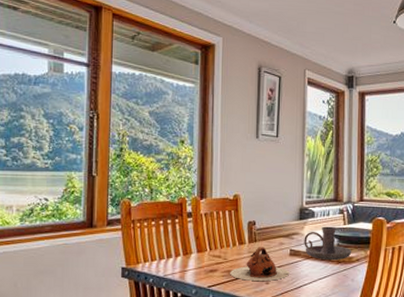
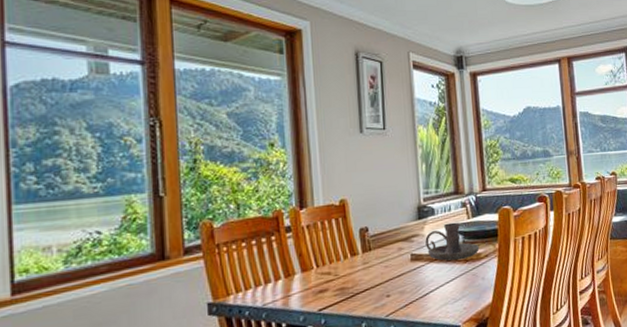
teapot: present [230,247,289,281] -> none [343,255,412,297]

